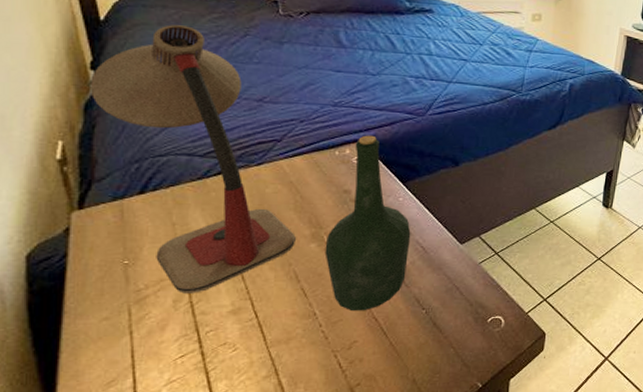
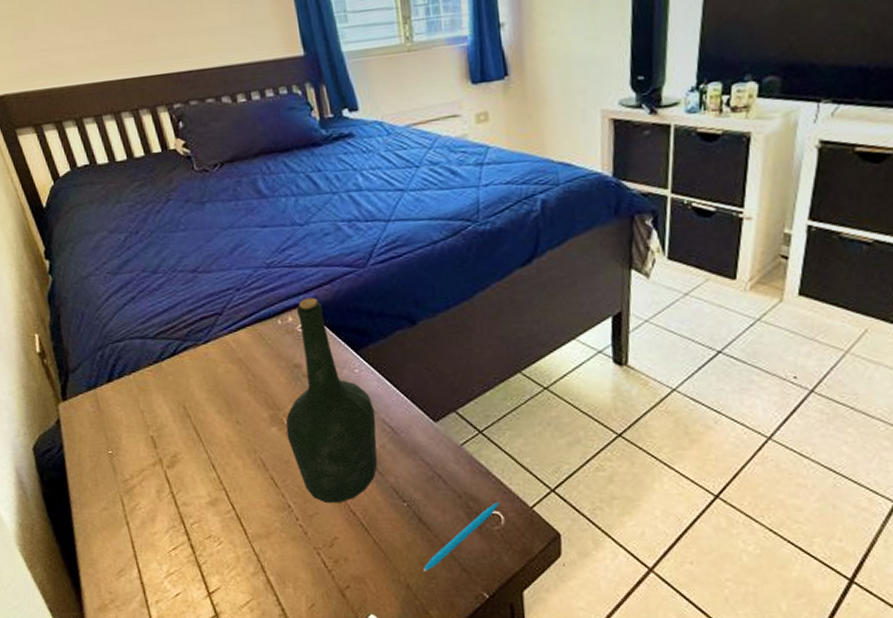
desk lamp: present [90,25,296,294] -> none [47,200,256,484]
pen: none [430,308,503,368] -> present [423,501,500,572]

